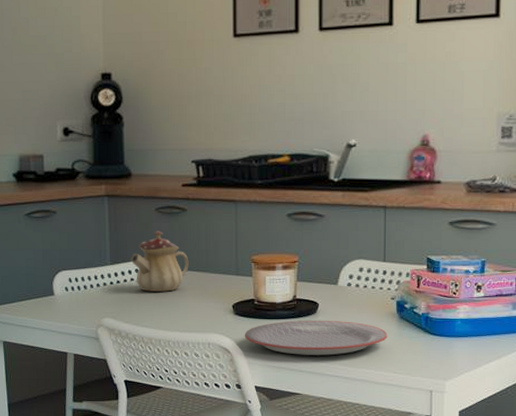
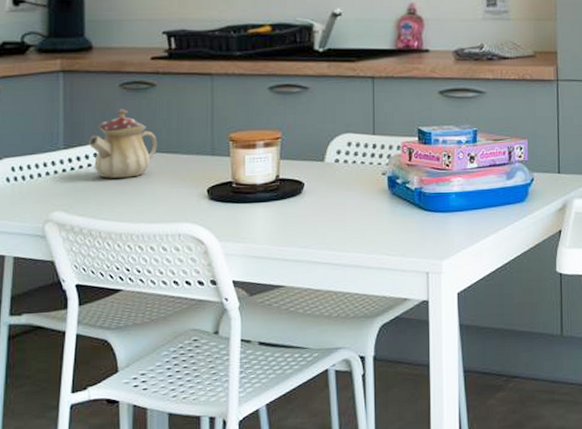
plate: present [244,320,388,356] -> none [220,200,380,242]

